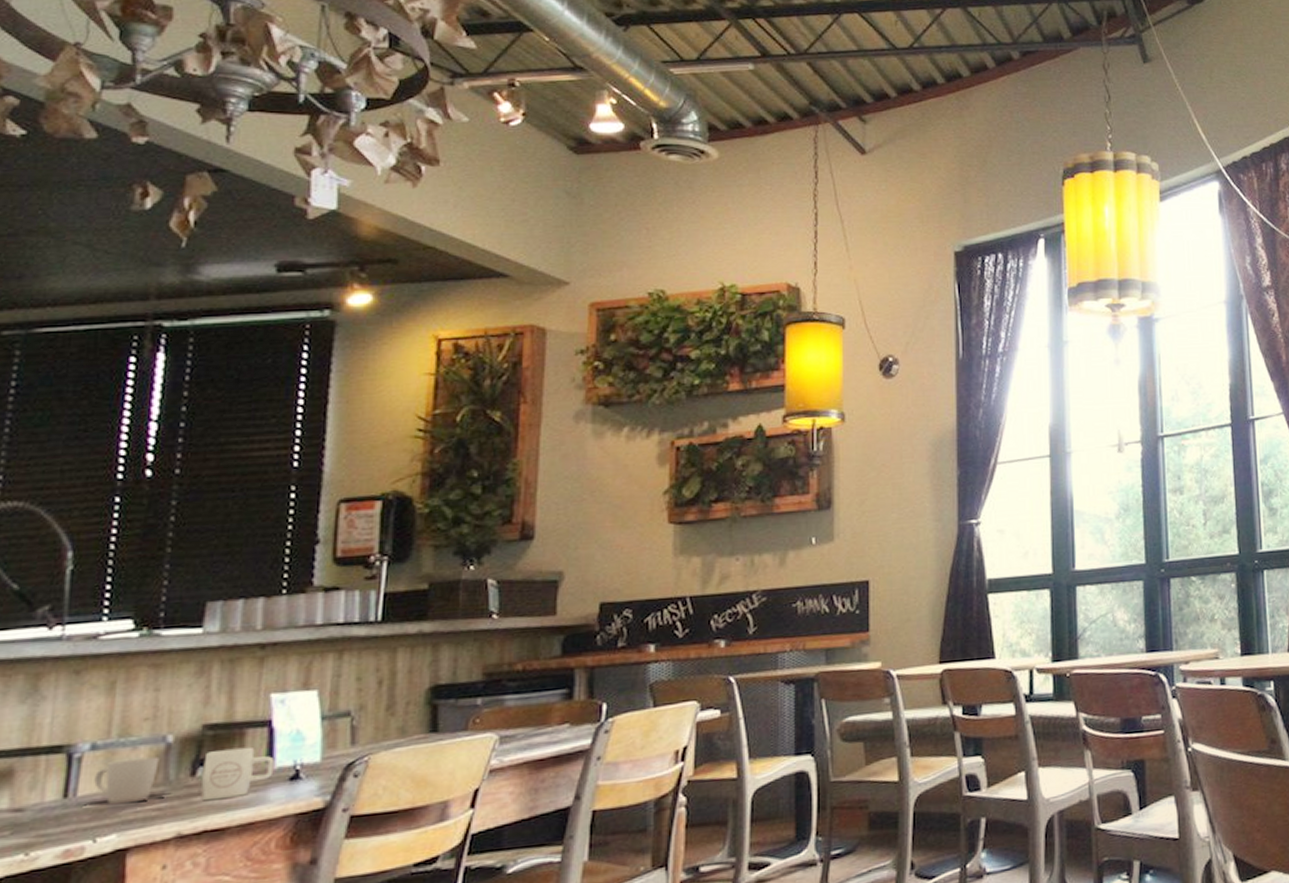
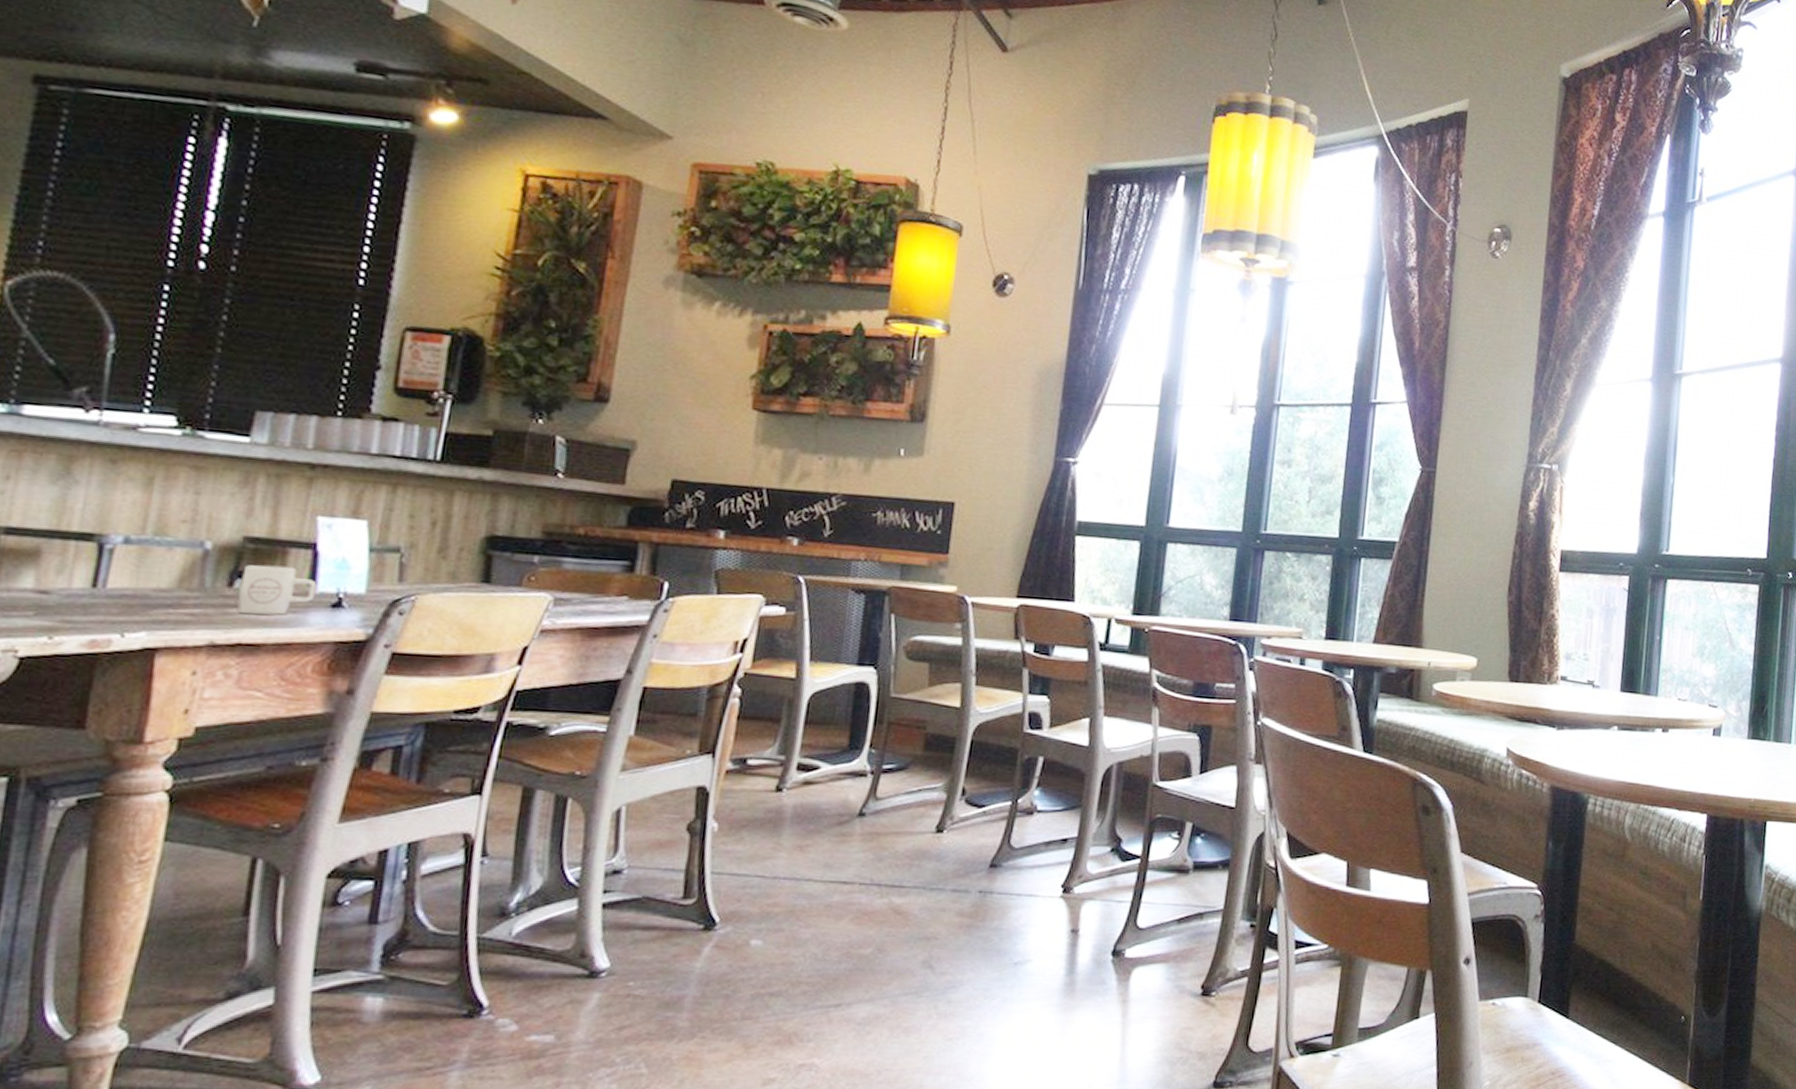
cup: present [83,756,172,807] -> none [112,558,207,604]

